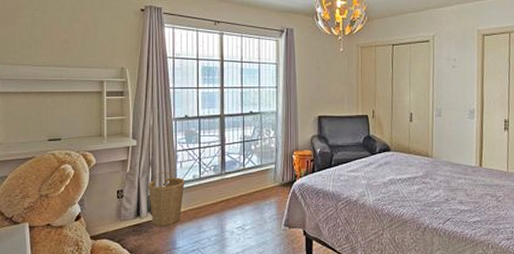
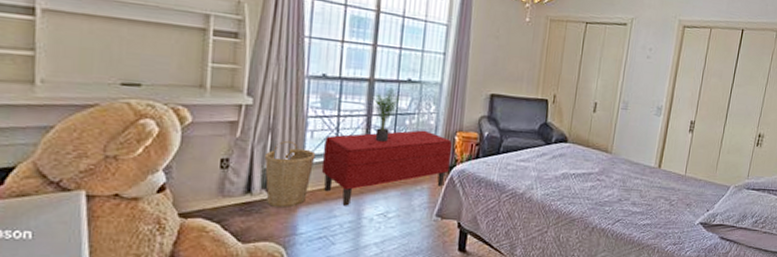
bench: none [190,152,292,222] -> present [321,130,452,206]
potted plant: none [224,120,247,166] -> present [372,88,401,143]

